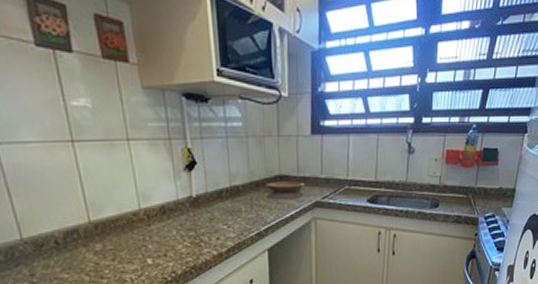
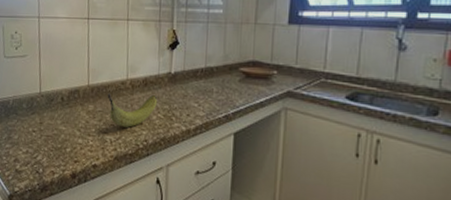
fruit: none [117,222,181,263] -> present [107,92,158,128]

